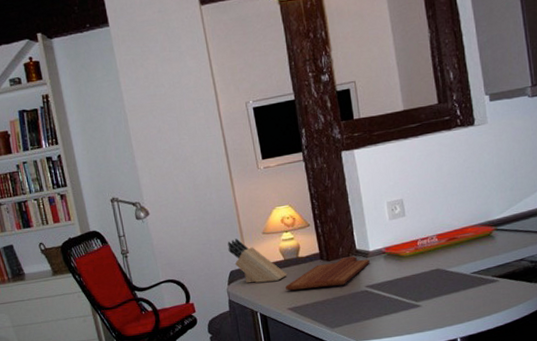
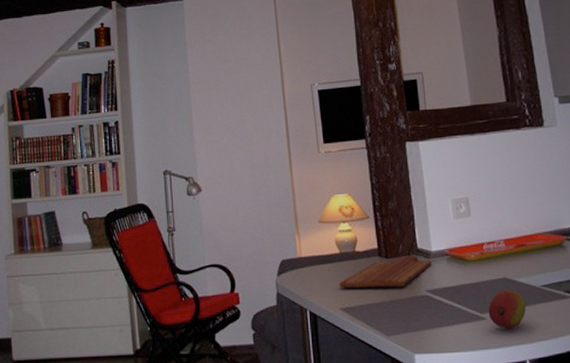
knife block: present [227,238,288,284] -> none [281,225,343,276]
fruit: none [422,279,458,314] -> present [488,290,526,330]

